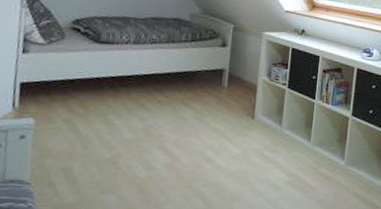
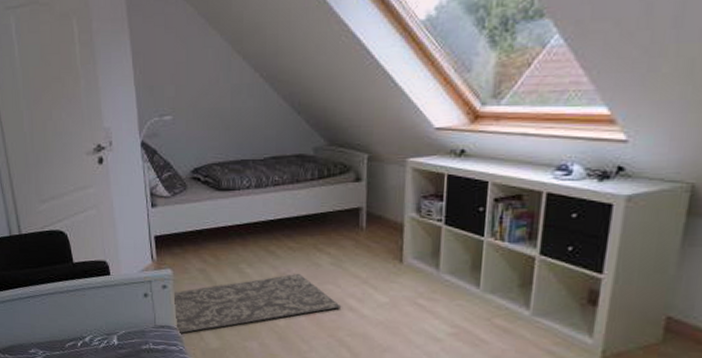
rug: none [28,125,201,189] -> present [175,273,342,334]

